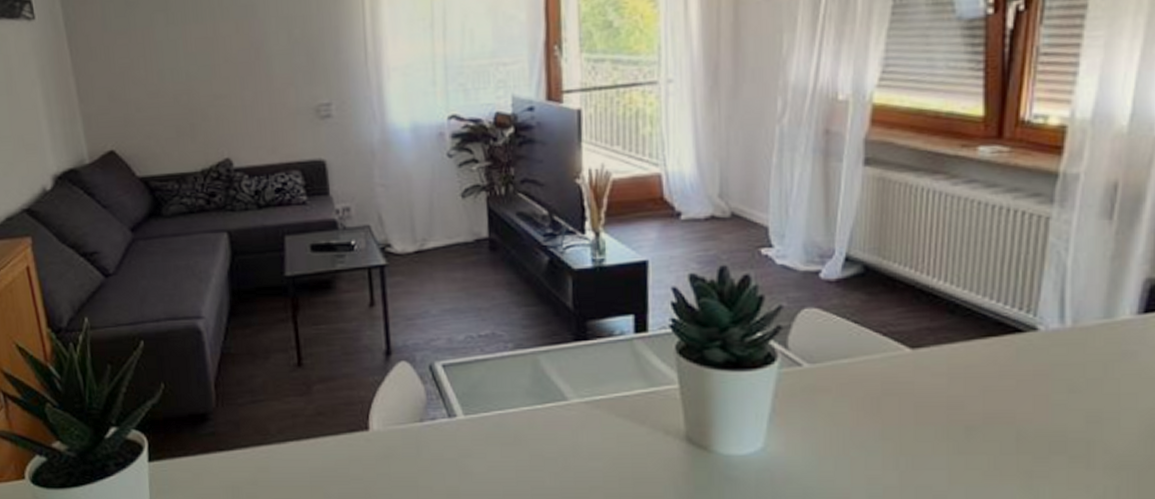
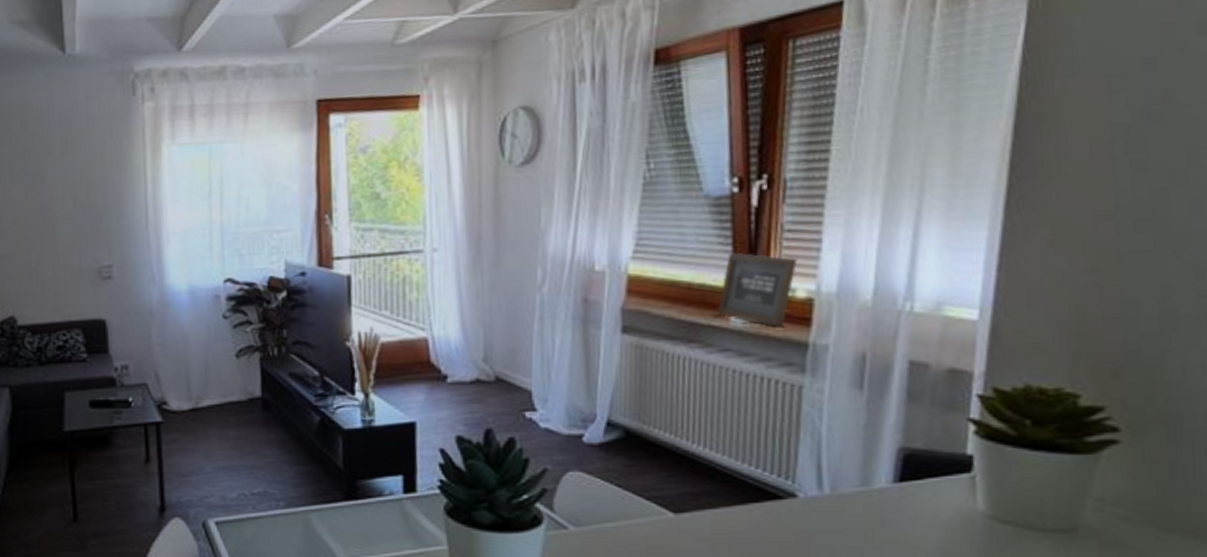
picture frame: none [964,78,1052,157] -> present [717,252,798,328]

